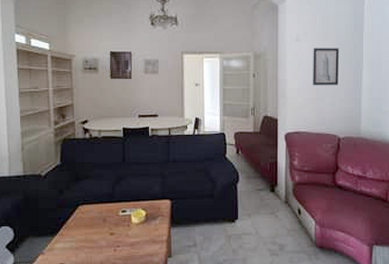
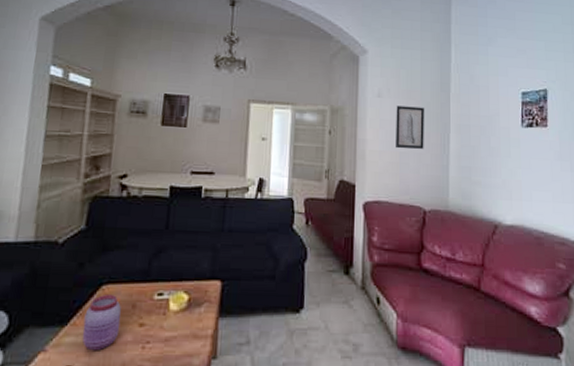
jar: none [68,213,96,253] -> present [82,295,121,351]

